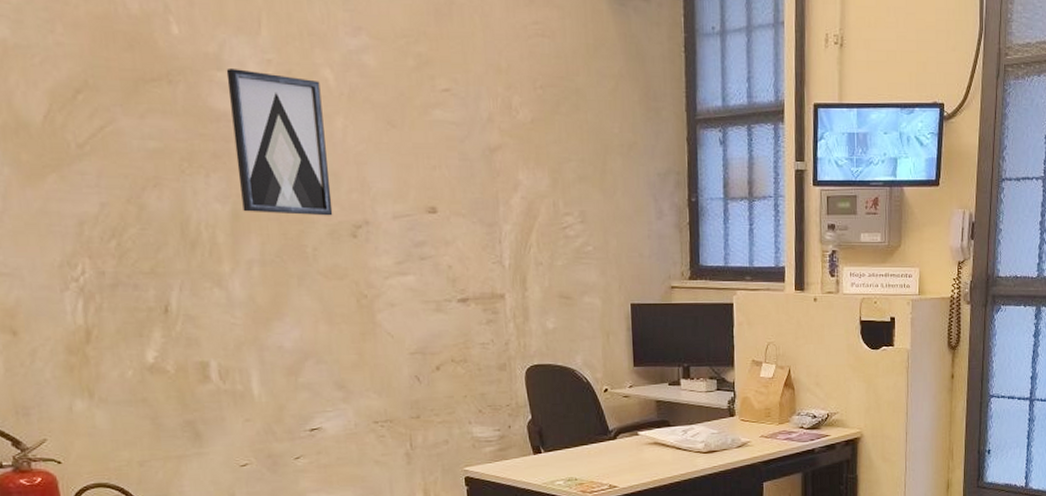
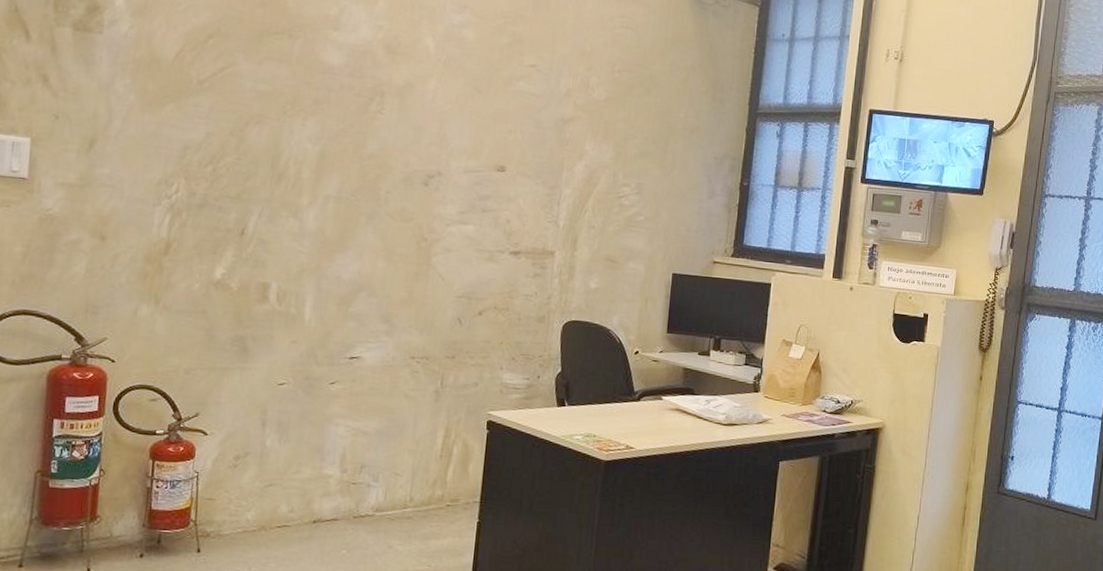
wall art: present [226,69,333,216] -> none [331,30,421,165]

